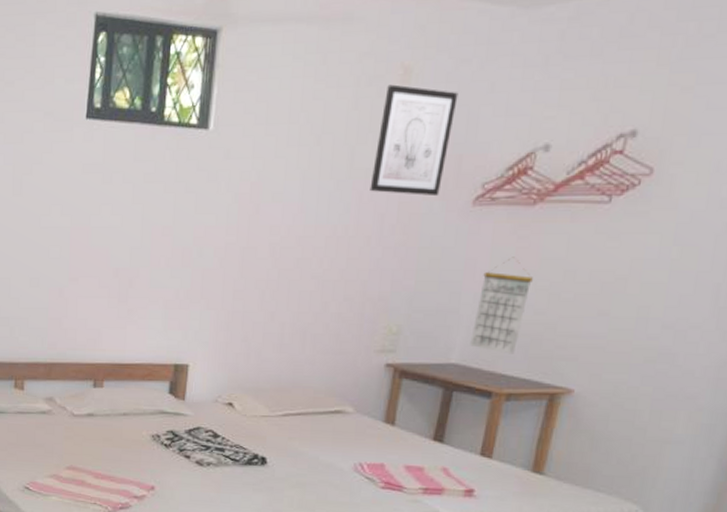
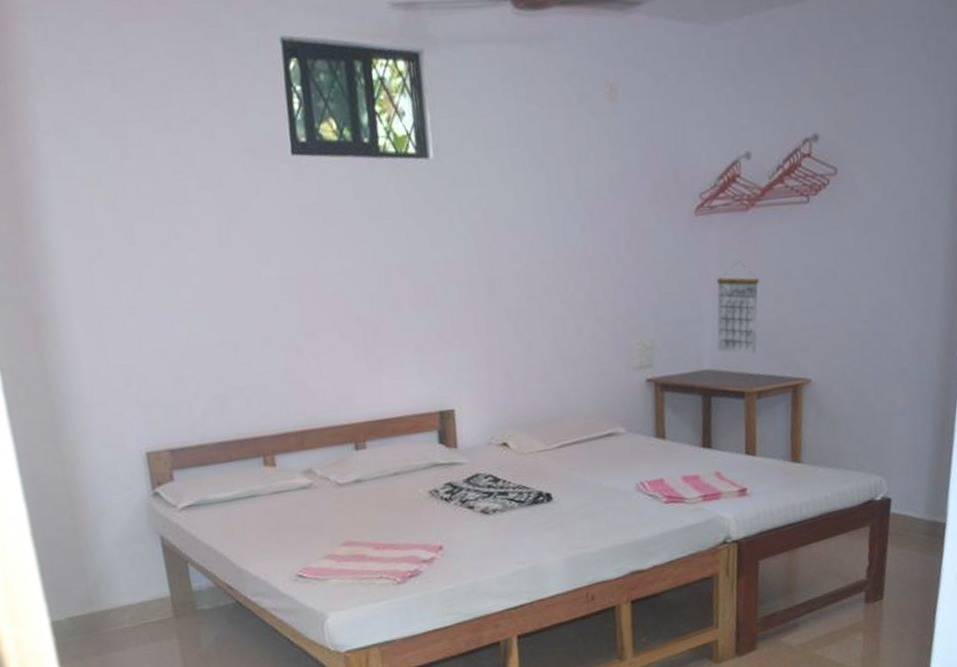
wall art: present [369,84,459,197] -> none [597,102,664,210]

